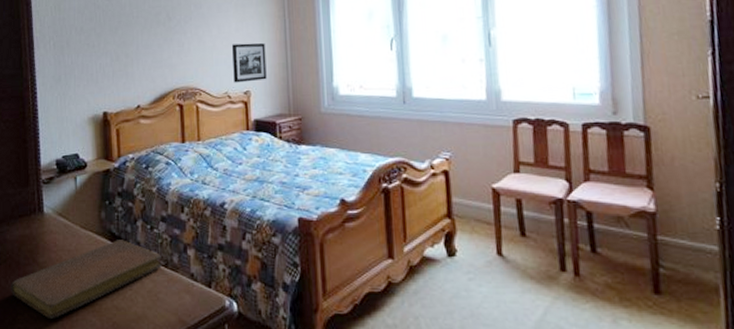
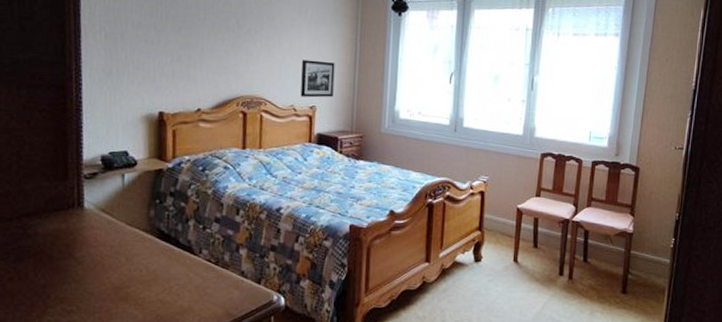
notebook: present [11,240,162,320] -> none [41,237,213,313]

